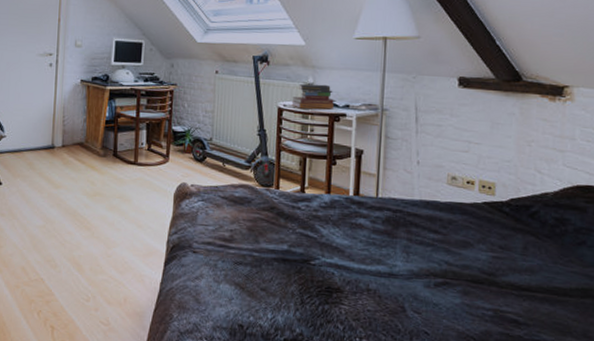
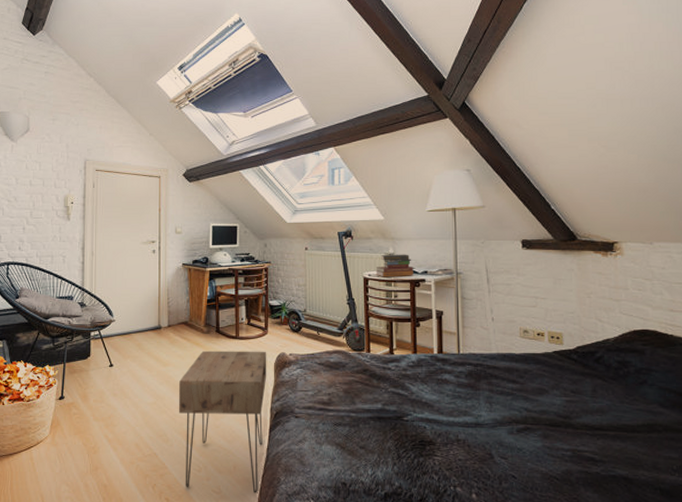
nightstand: none [68,175,167,329] -> present [178,350,267,493]

